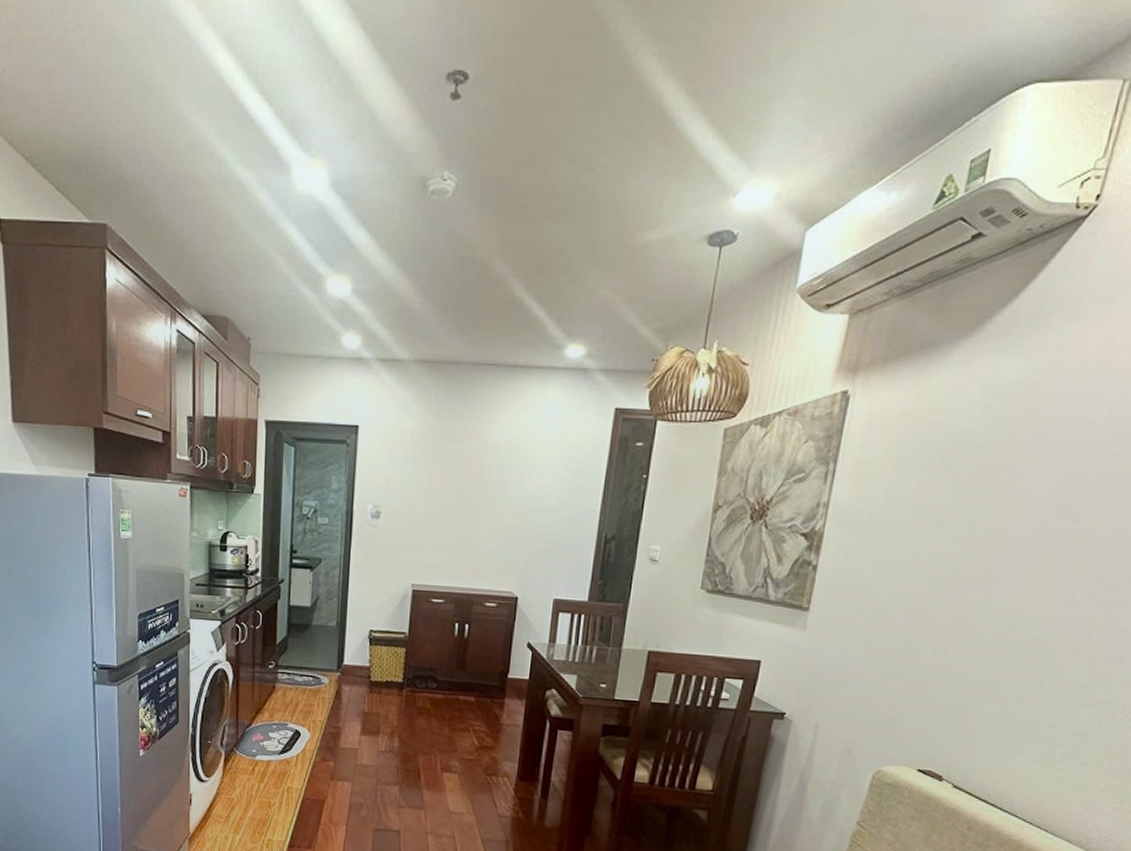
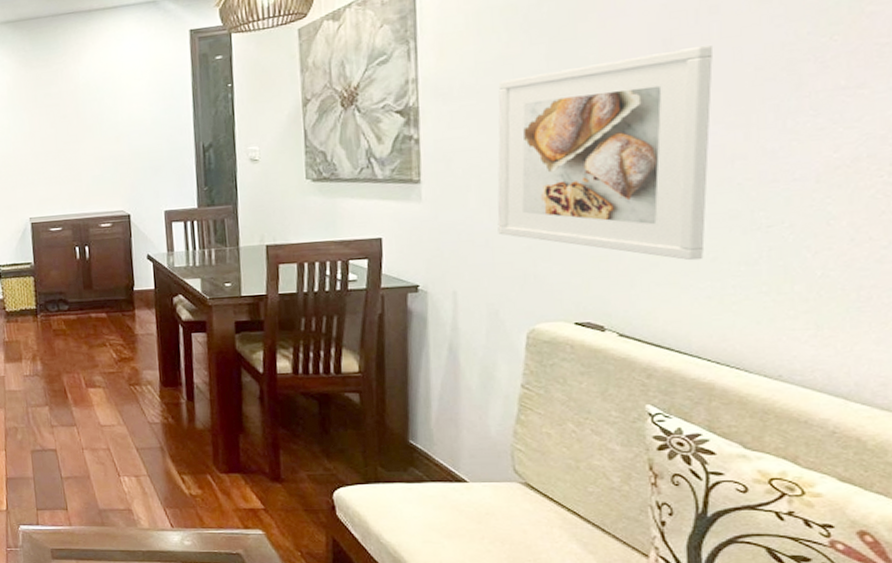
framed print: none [869,518,1101,726] -> present [497,44,713,261]

